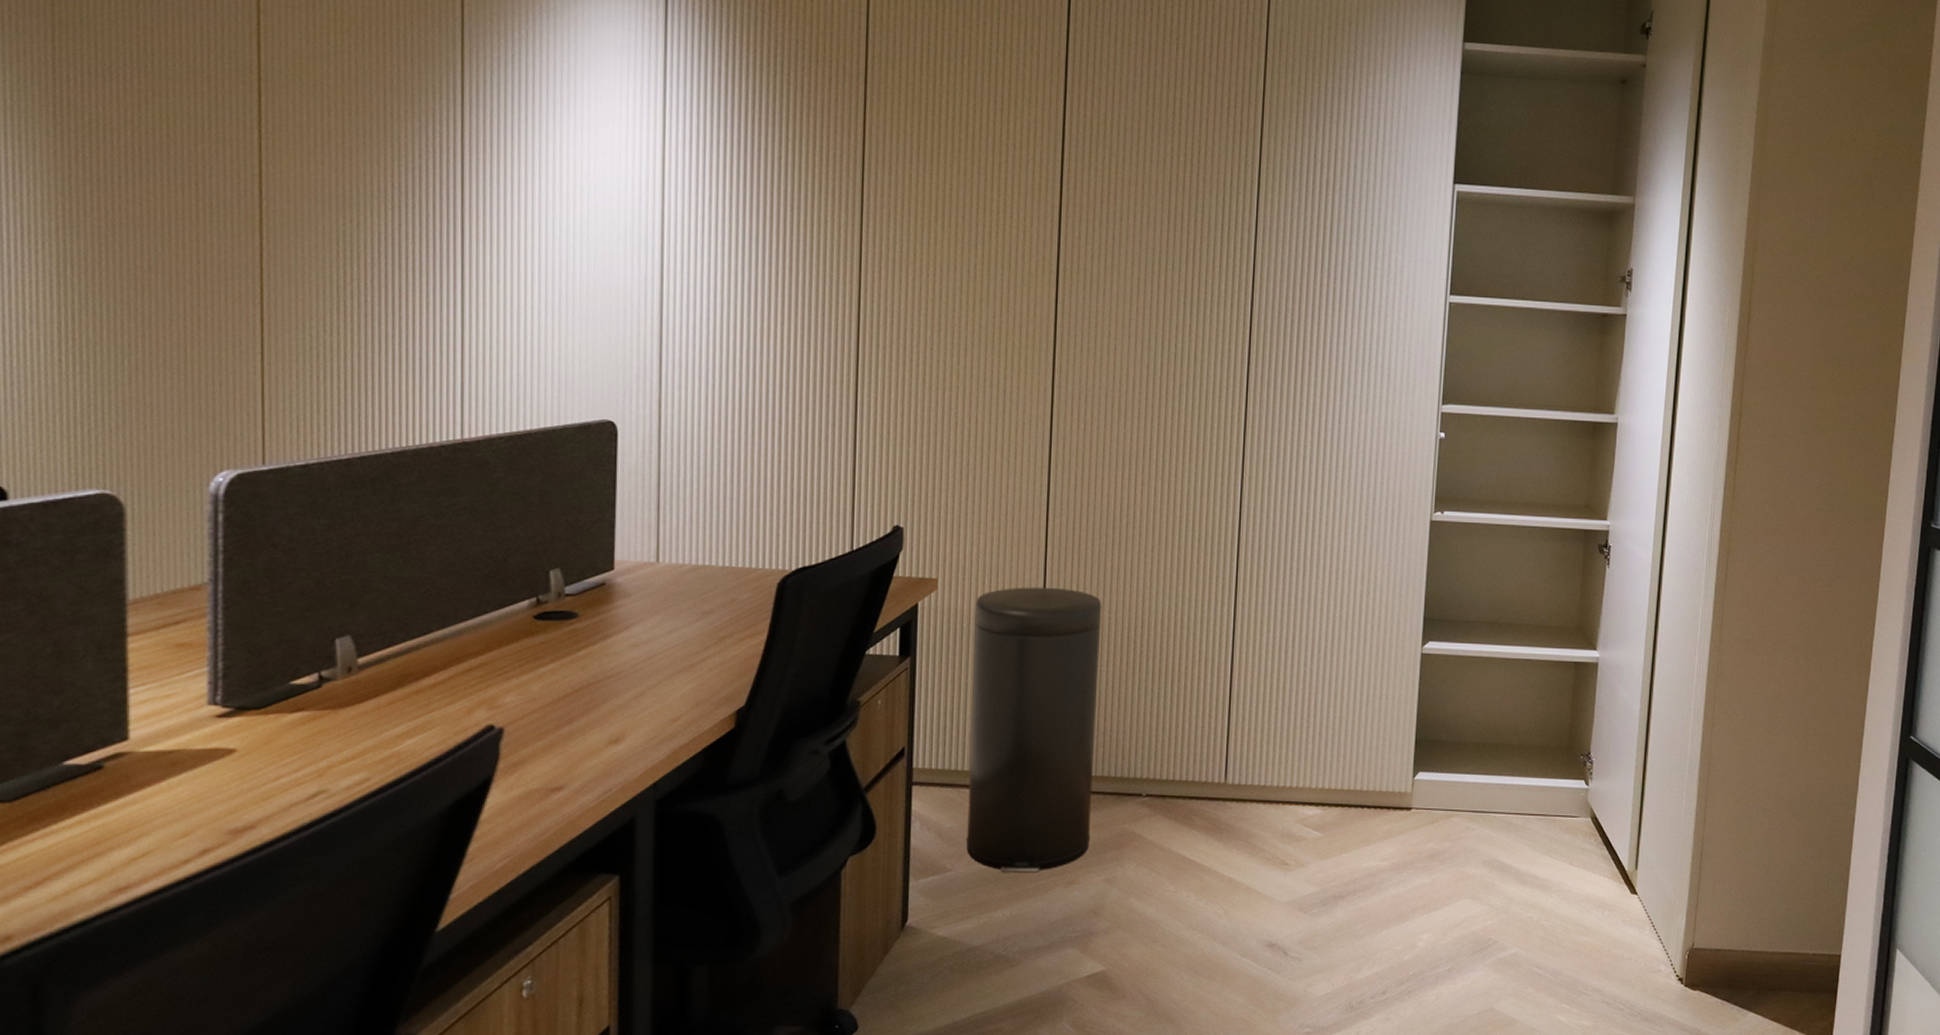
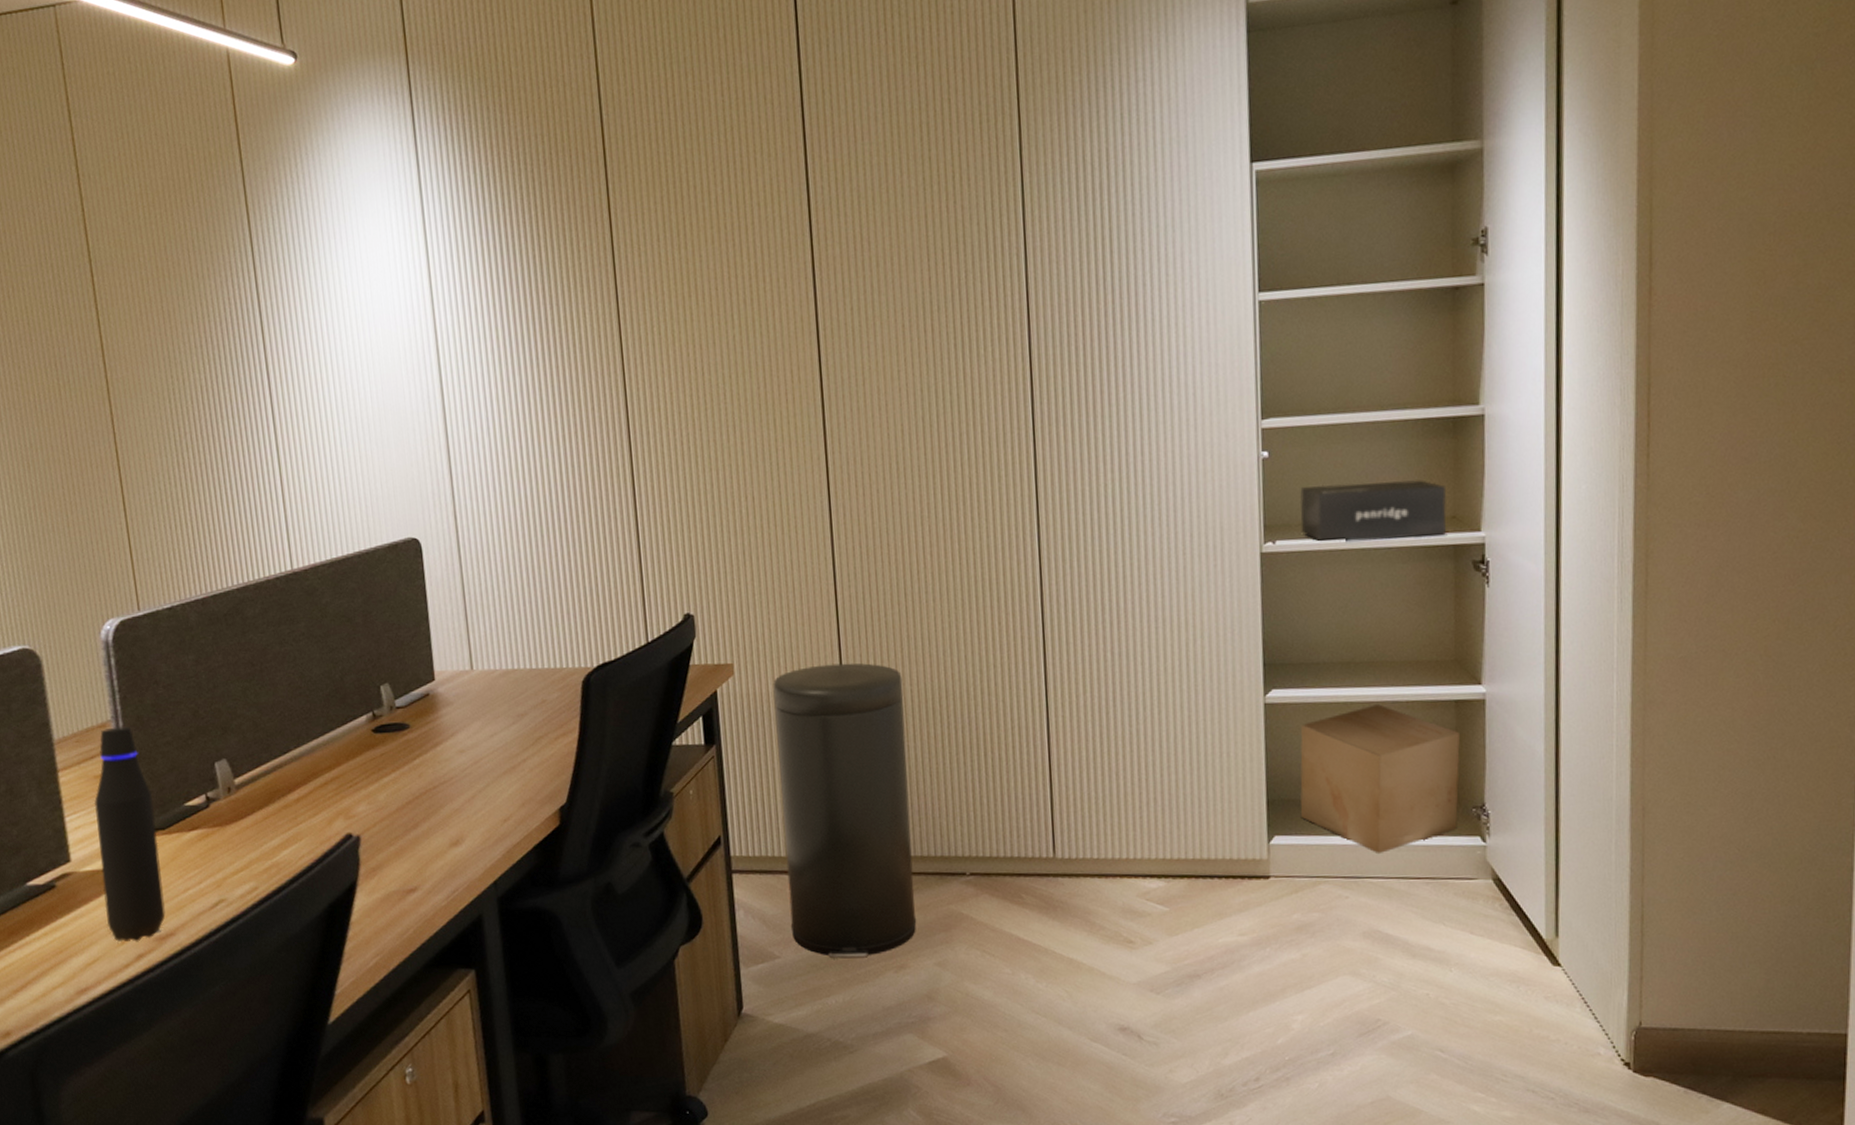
water bottle: none [166,591,250,835] -> present [93,726,166,943]
cardboard box: none [1442,661,1577,793] -> present [1300,704,1461,855]
box: none [1465,467,1583,521] -> present [1300,480,1447,542]

